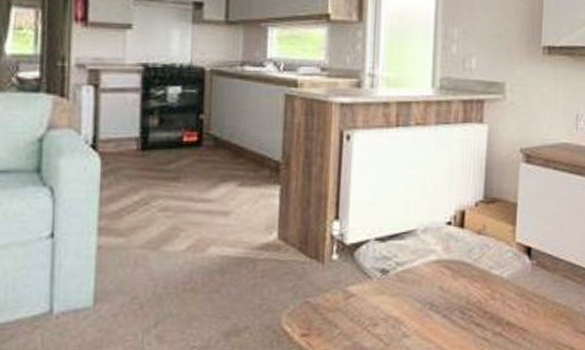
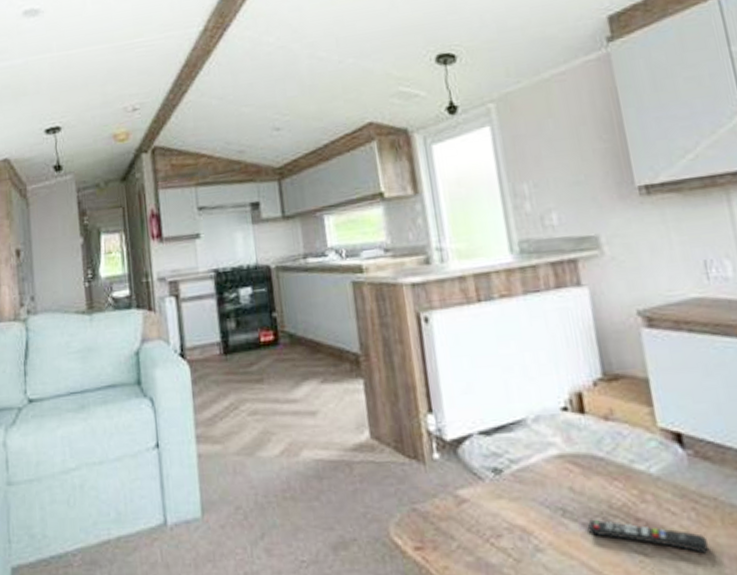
remote control: none [447,312,531,338] -> present [587,519,708,554]

